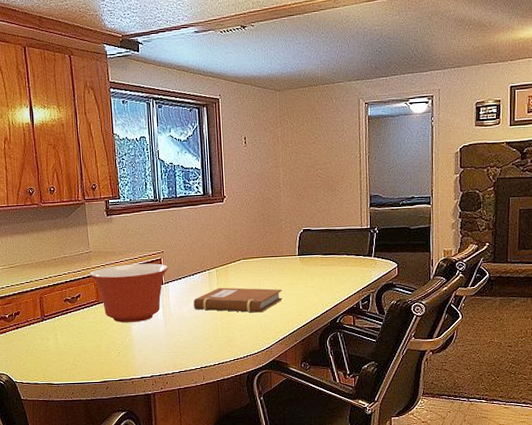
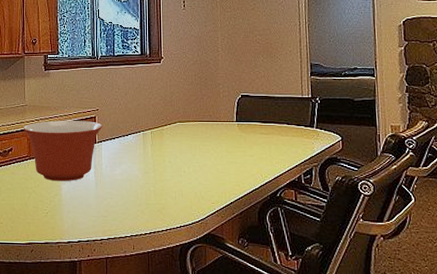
notebook: present [193,287,282,313] -> none [125,150,219,180]

